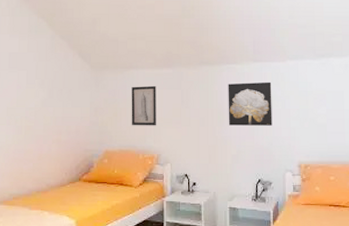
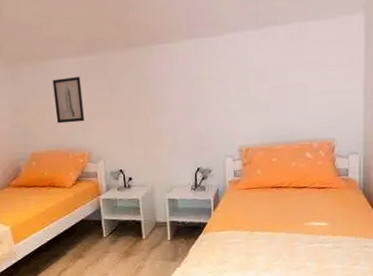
wall art: present [228,81,272,126] -> none [160,60,211,114]

